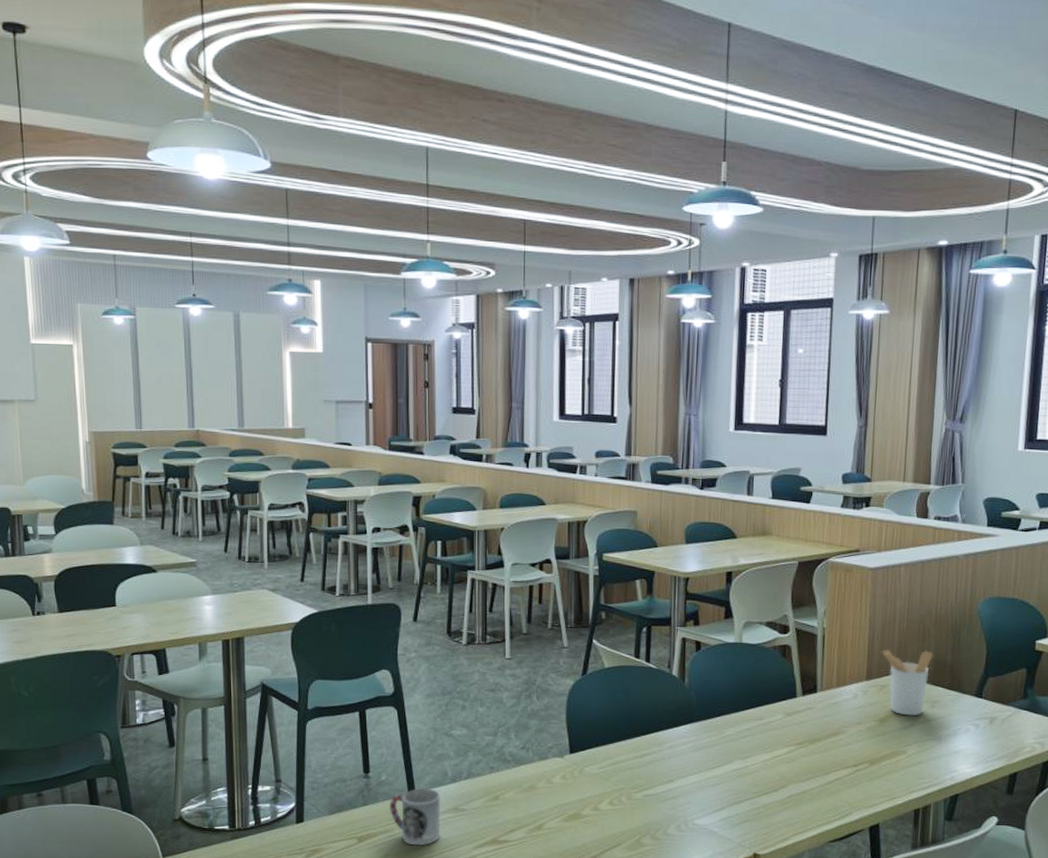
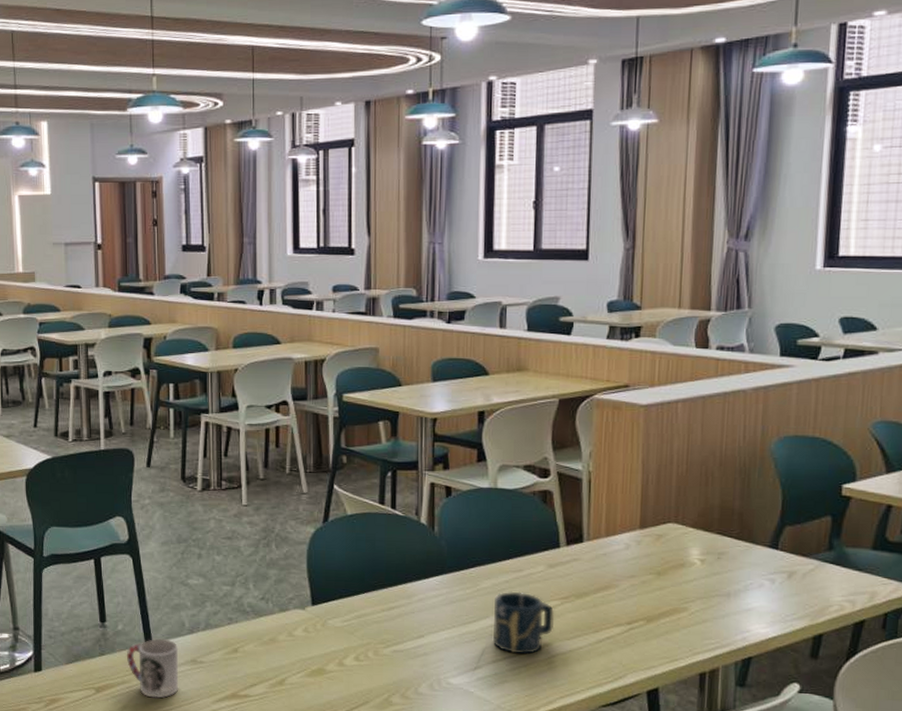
cup: none [735,738,790,796] -> present [492,591,554,655]
utensil holder: present [881,650,933,716] -> none [656,495,718,569]

